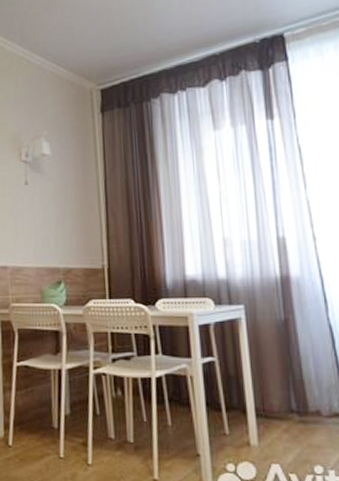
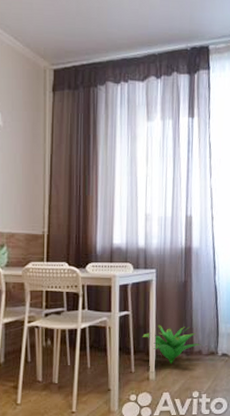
decorative plant: none [235,375,319,427] -> present [142,325,201,364]

